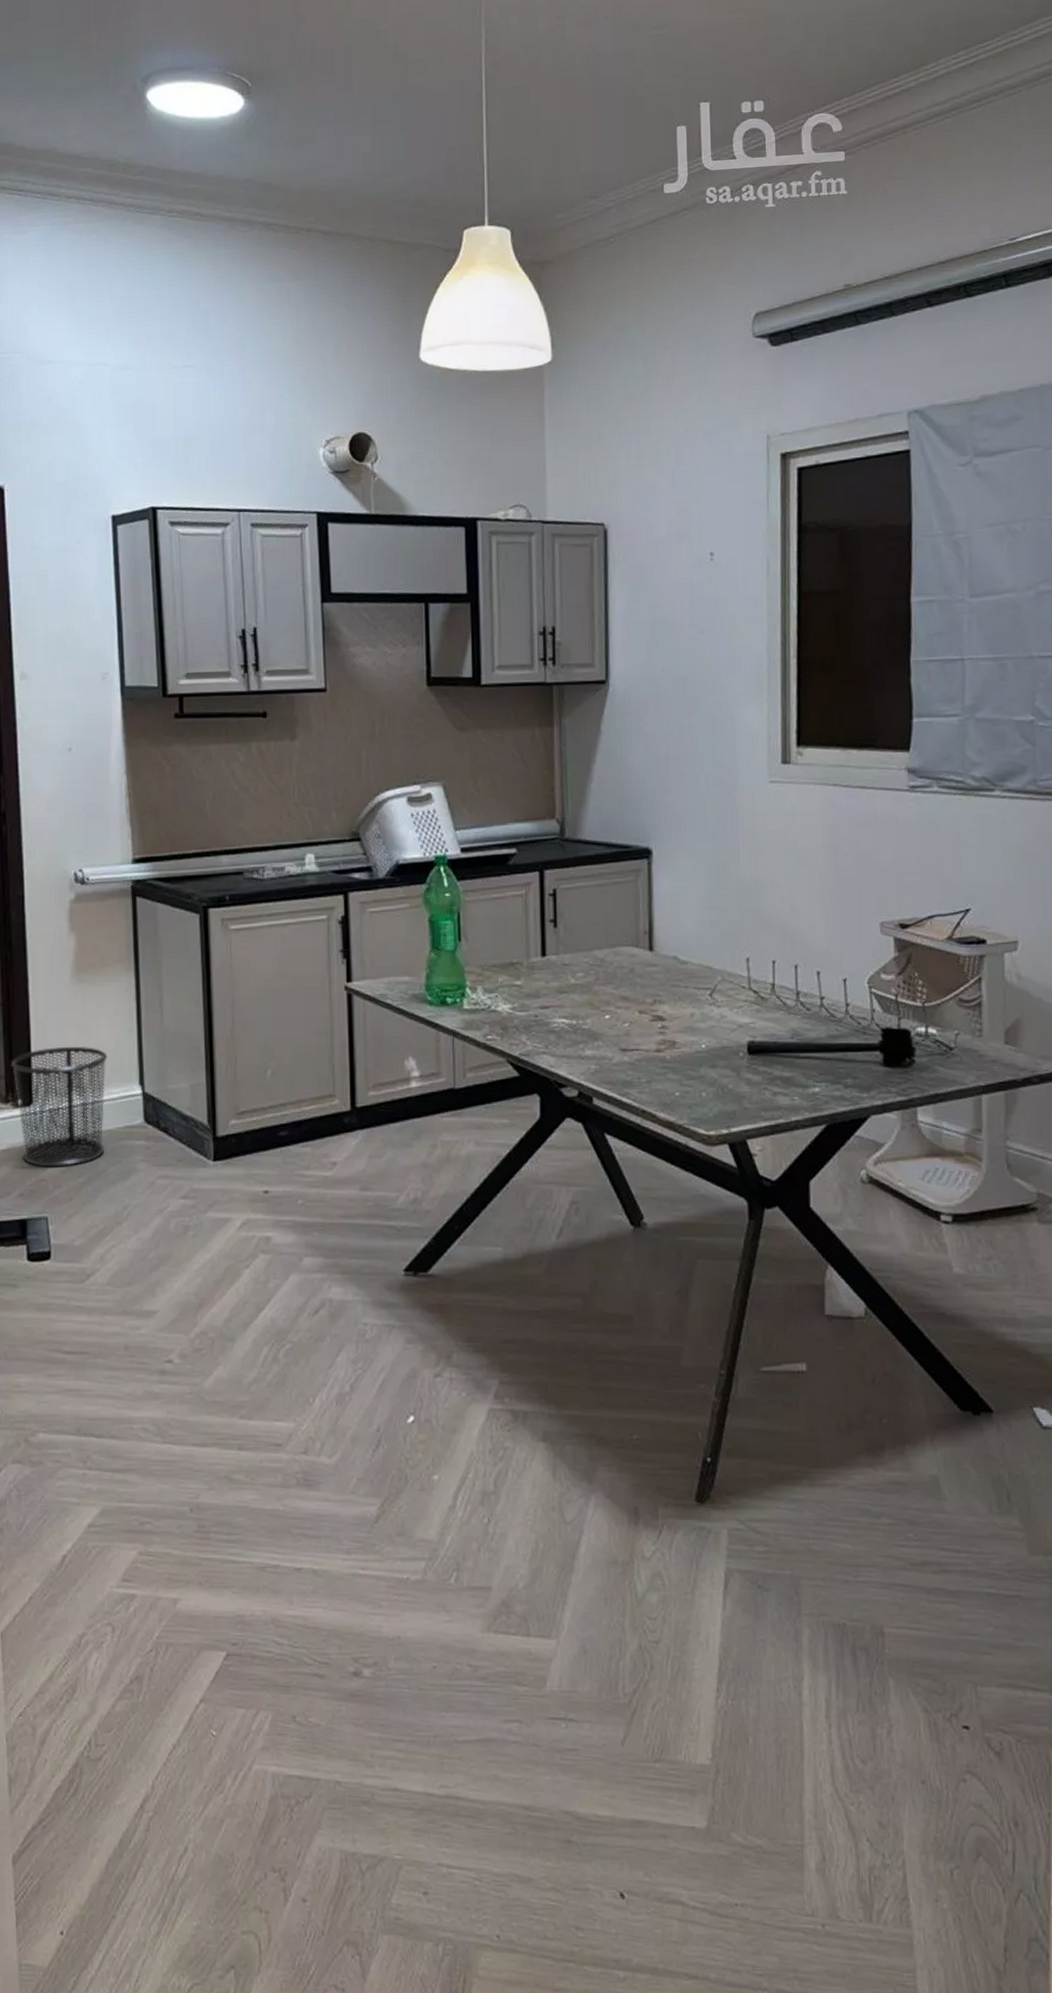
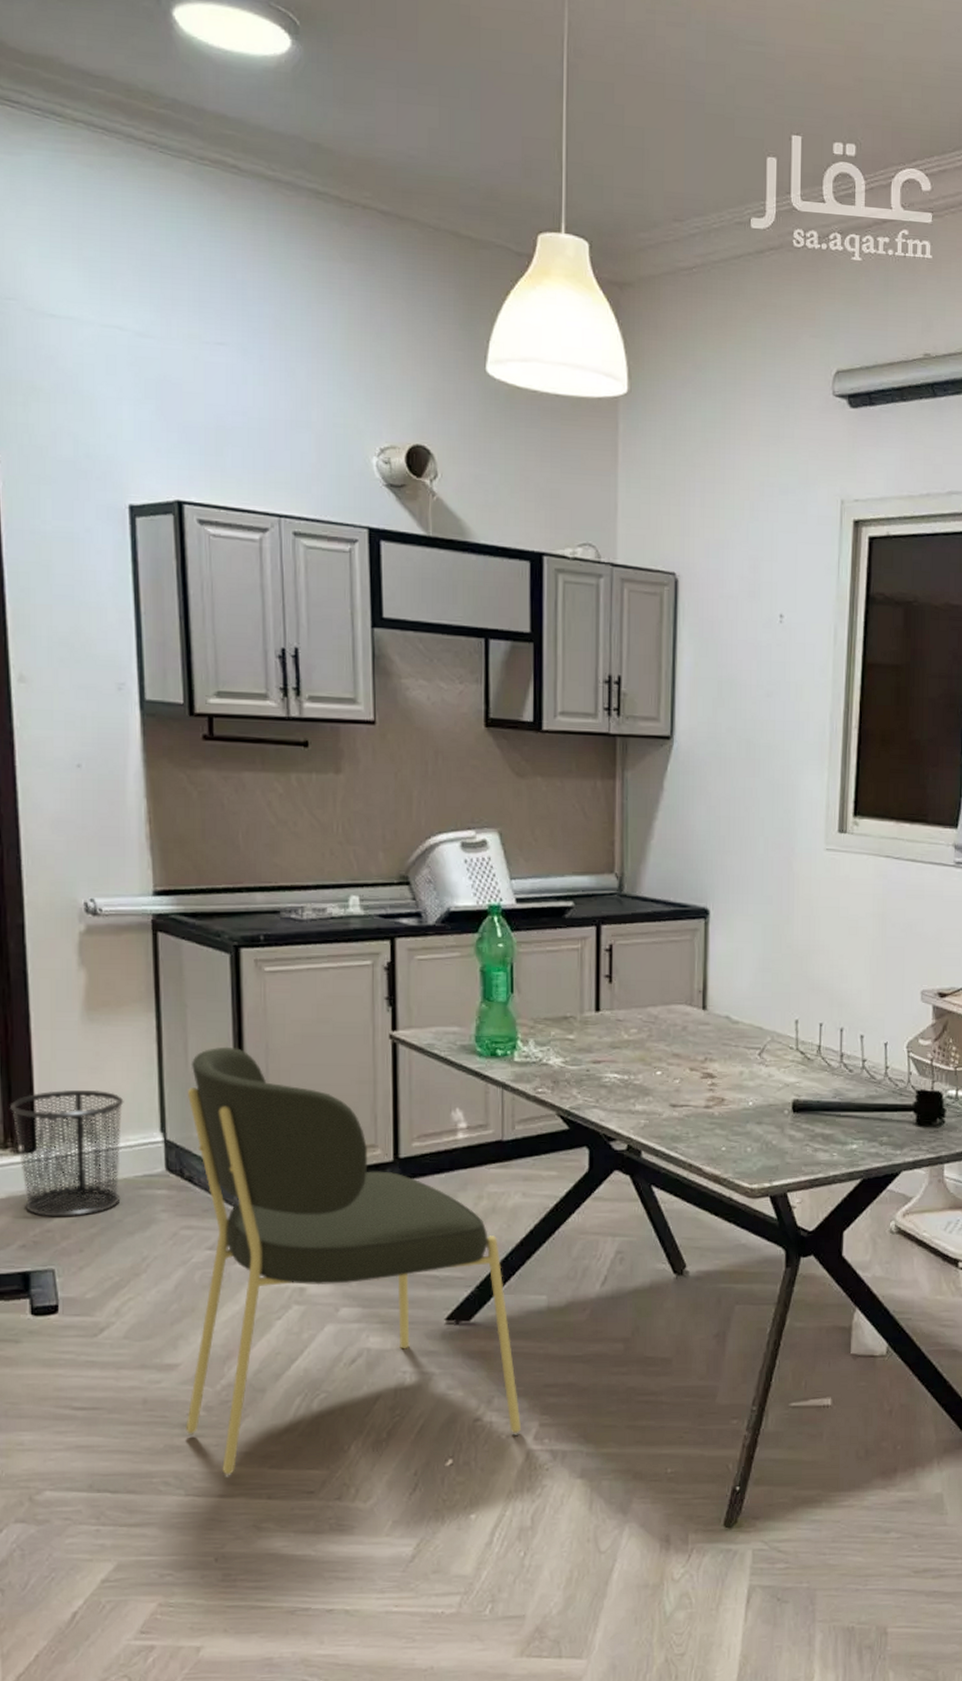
dining chair: none [162,1002,481,1426] -> present [186,1046,521,1478]

